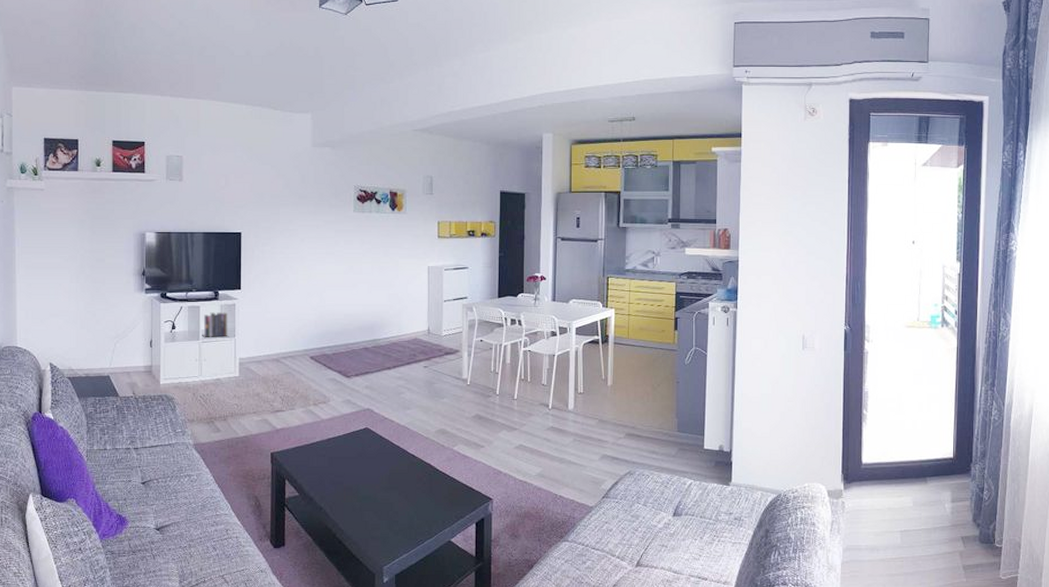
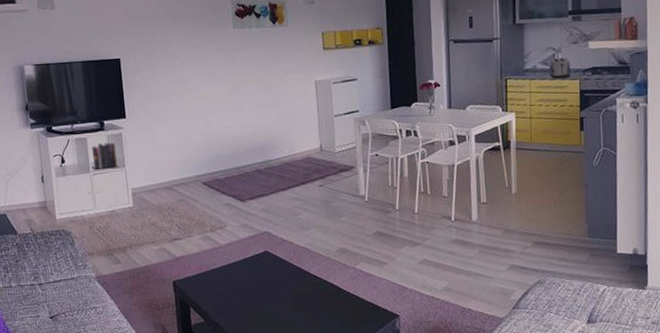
toaster: none [648,261,668,280] -> present [549,57,571,79]

